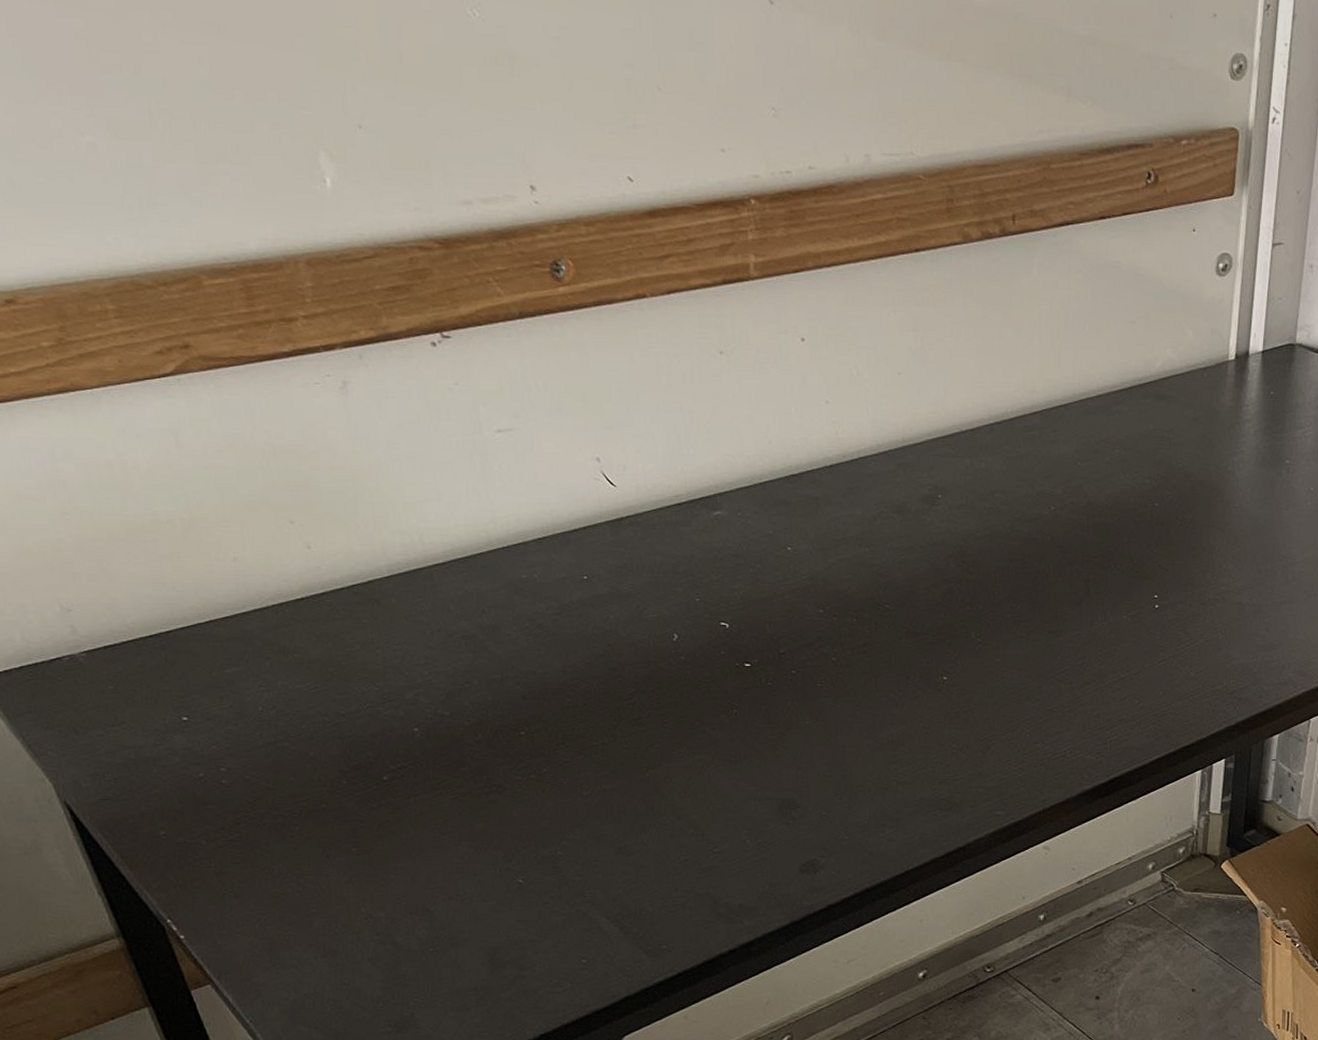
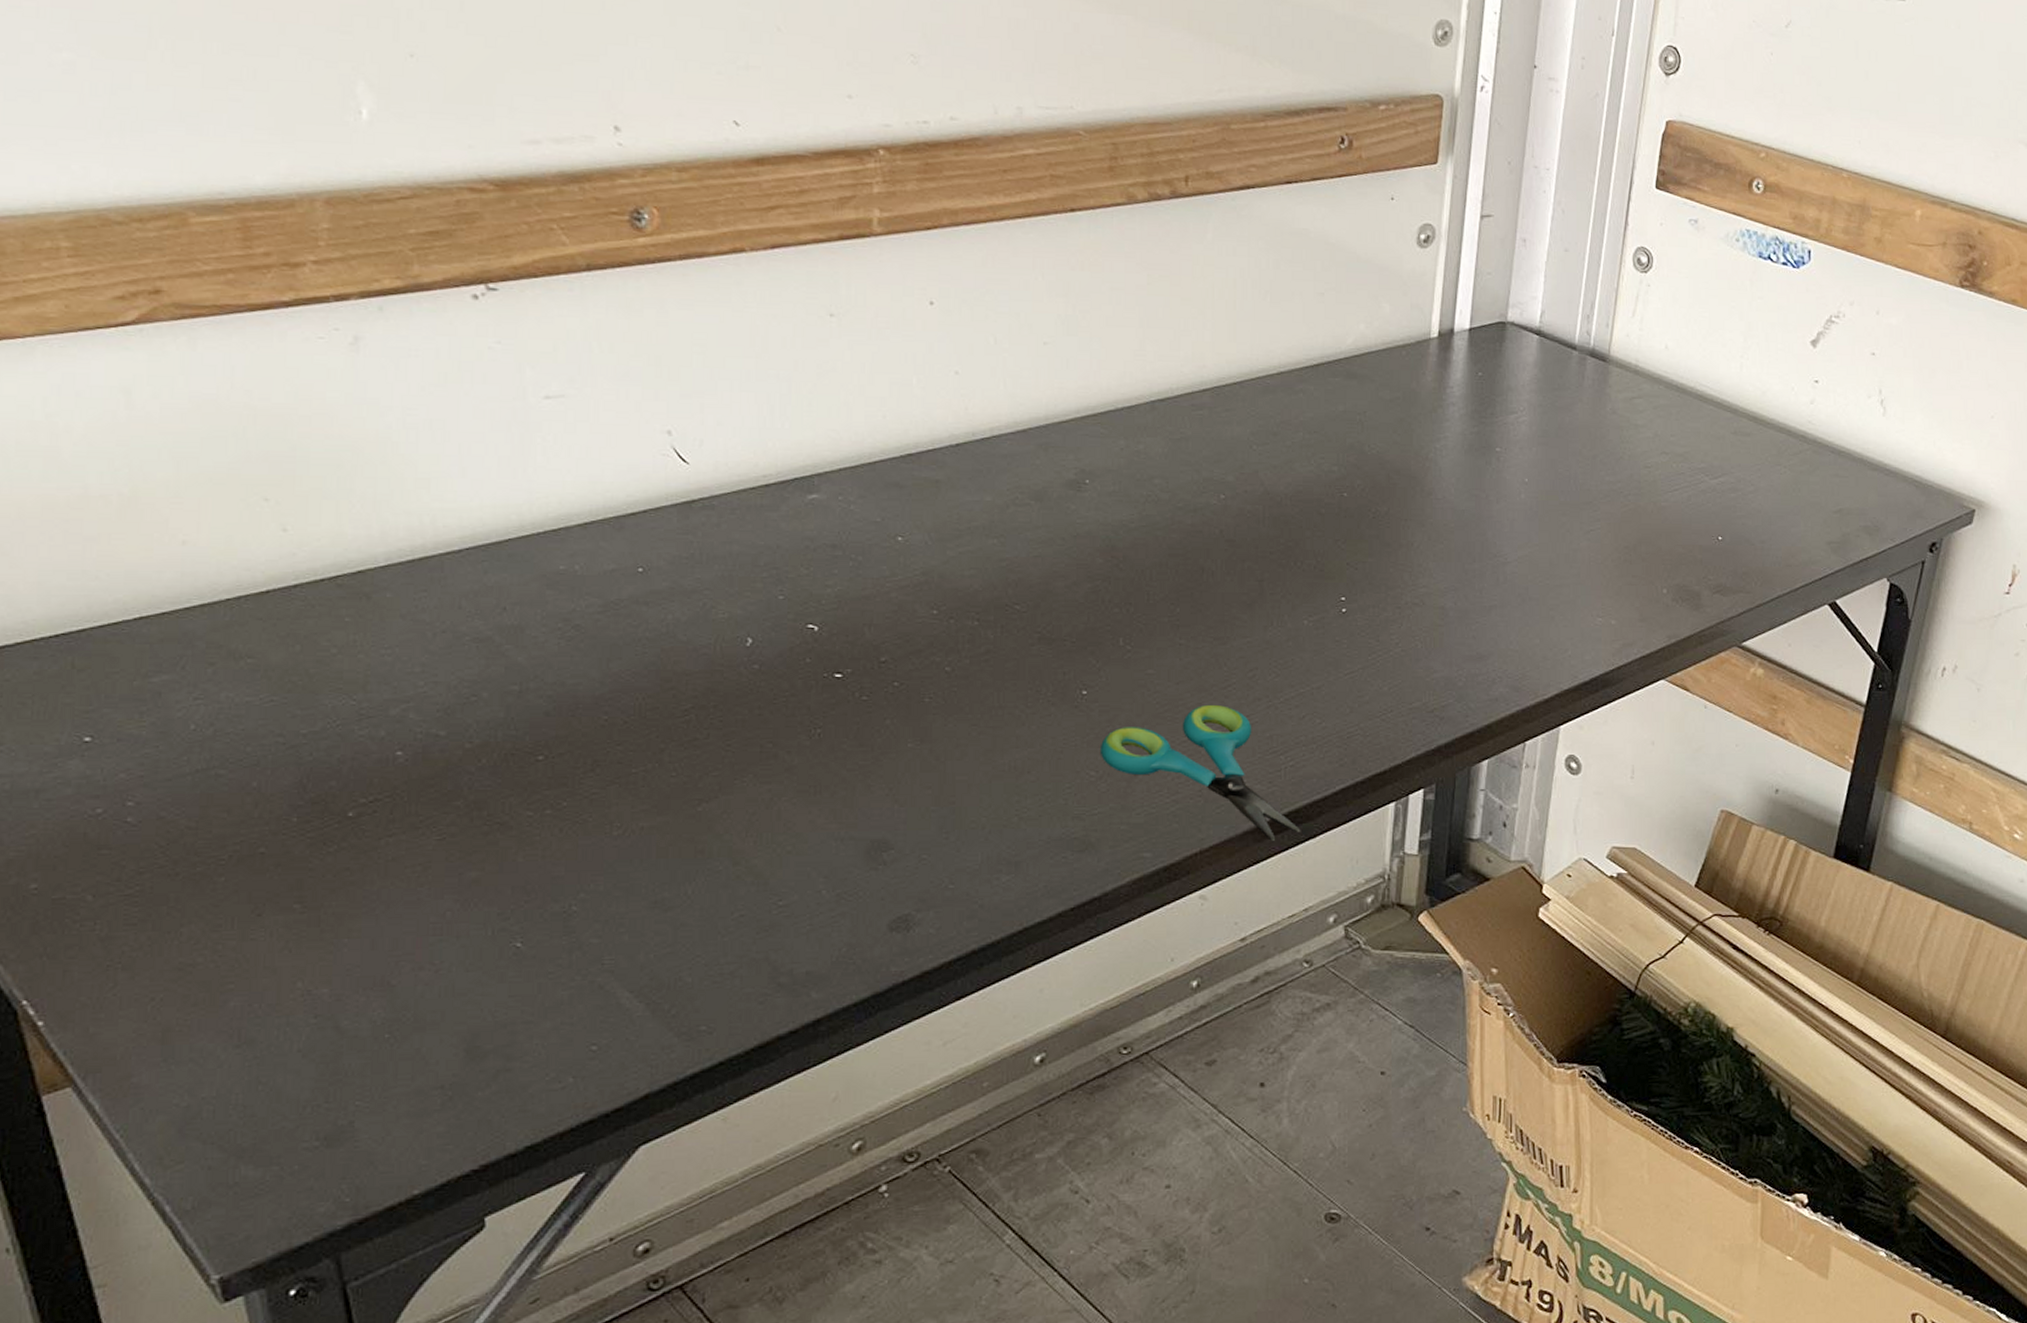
scissors: none [960,688,1125,803] -> present [1101,704,1301,842]

